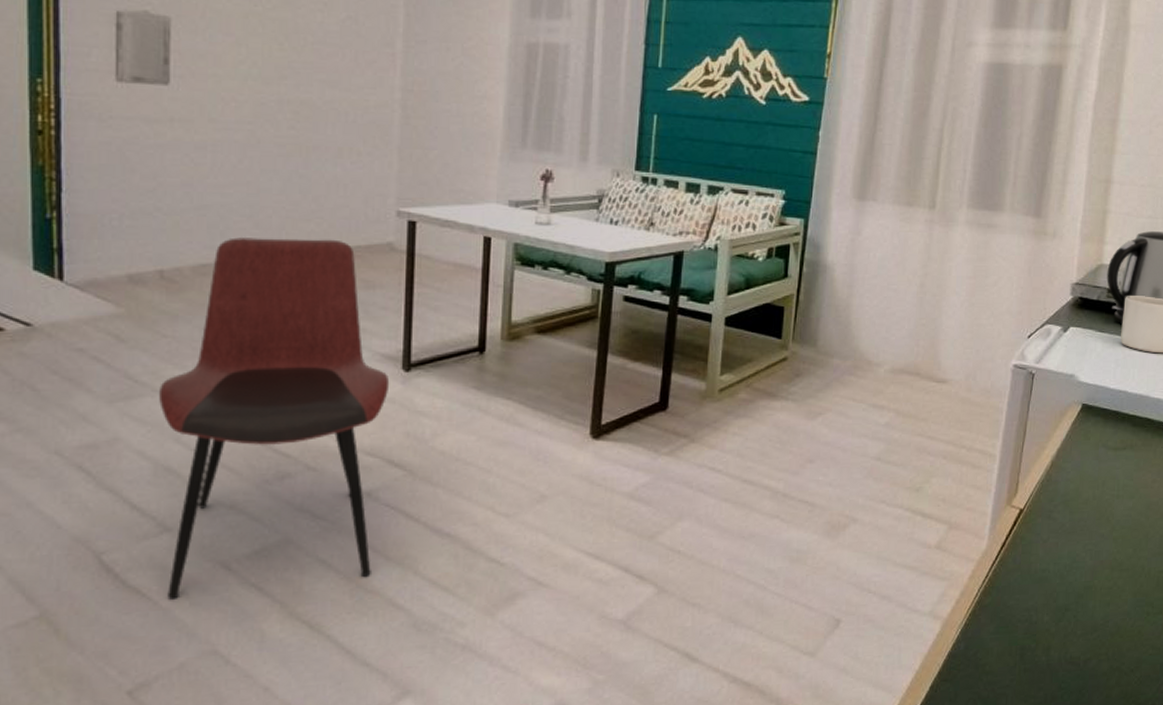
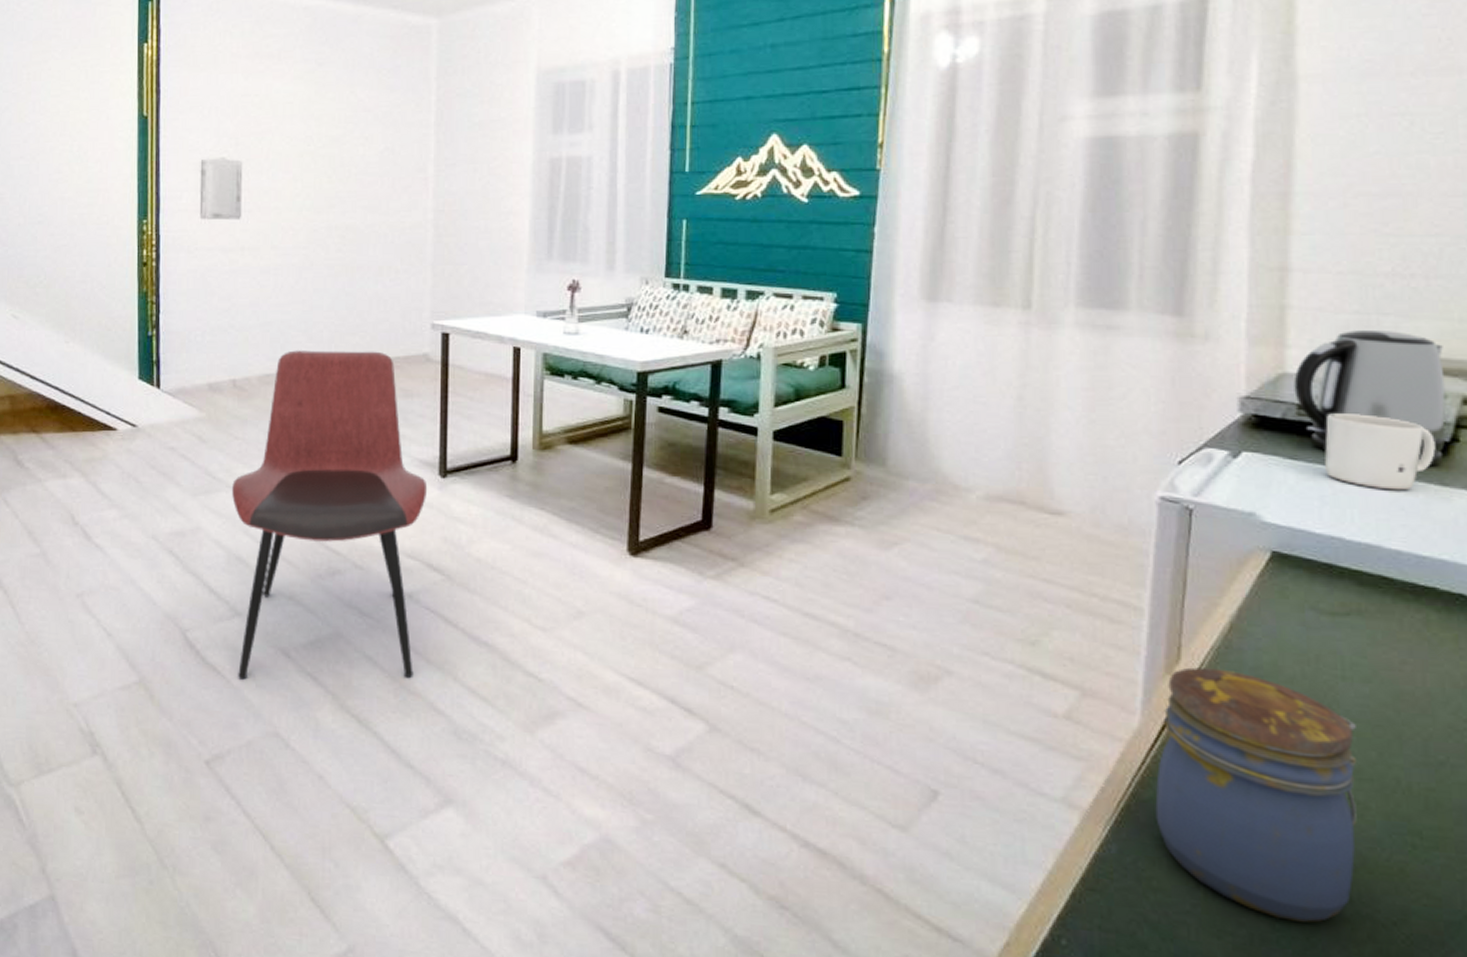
jar: none [992,497,1122,680] -> present [1155,667,1358,923]

